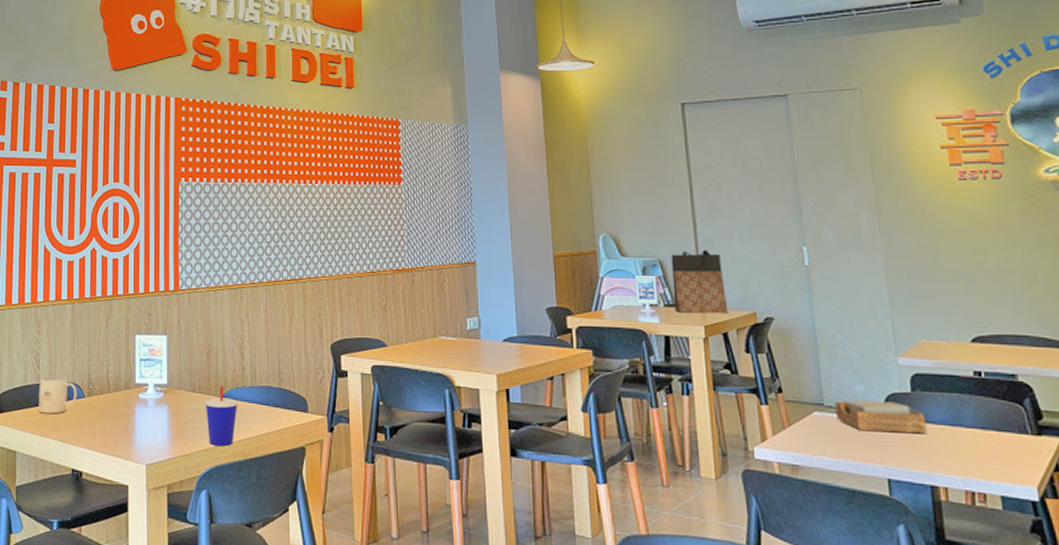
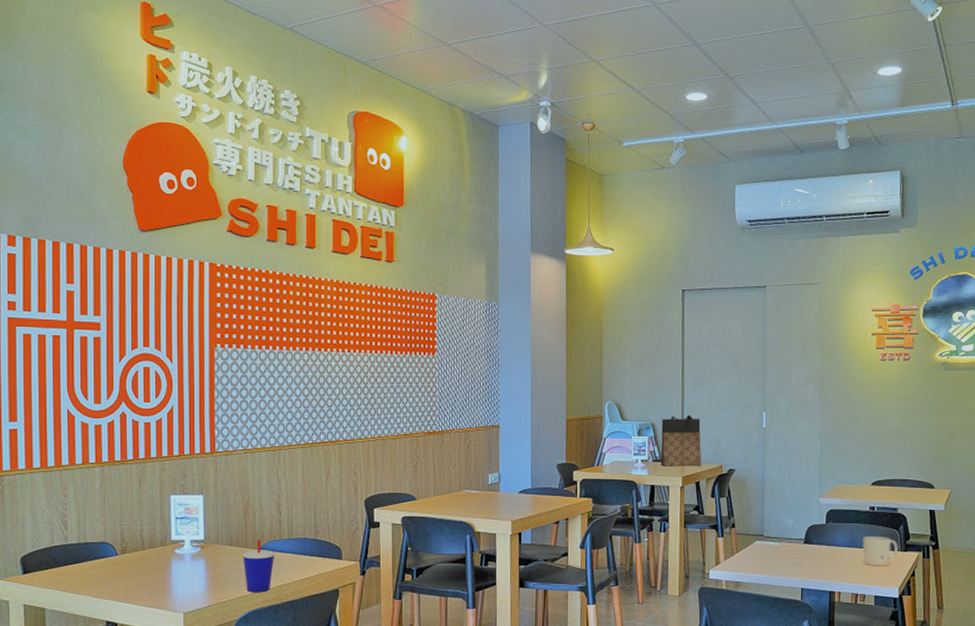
mug: present [38,375,77,414] -> none [66,536,109,572]
napkin holder: present [834,400,927,434] -> none [771,531,833,554]
mug: none [970,411,1028,456] -> present [862,535,898,567]

